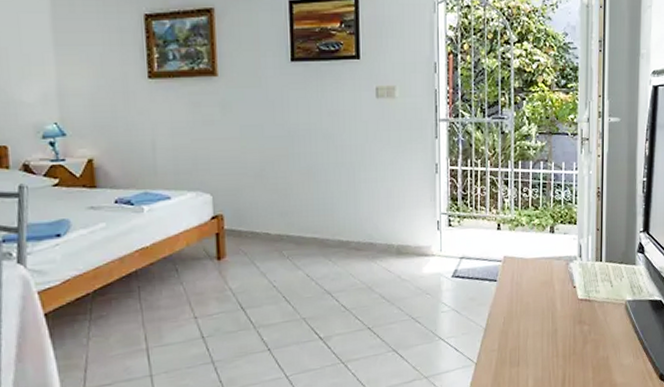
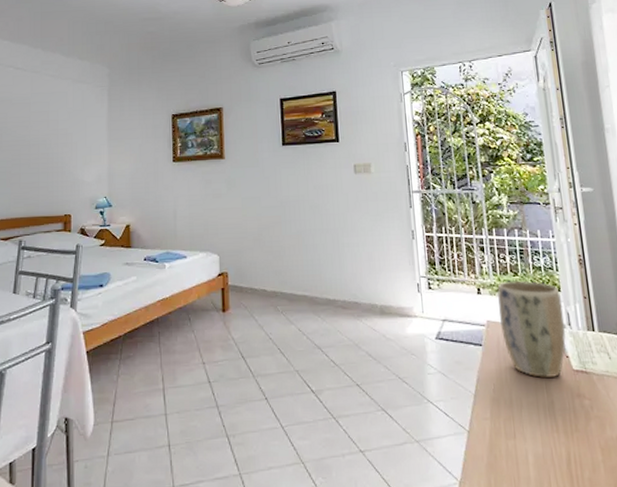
plant pot: none [516,215,577,309] -> present [497,280,566,379]

